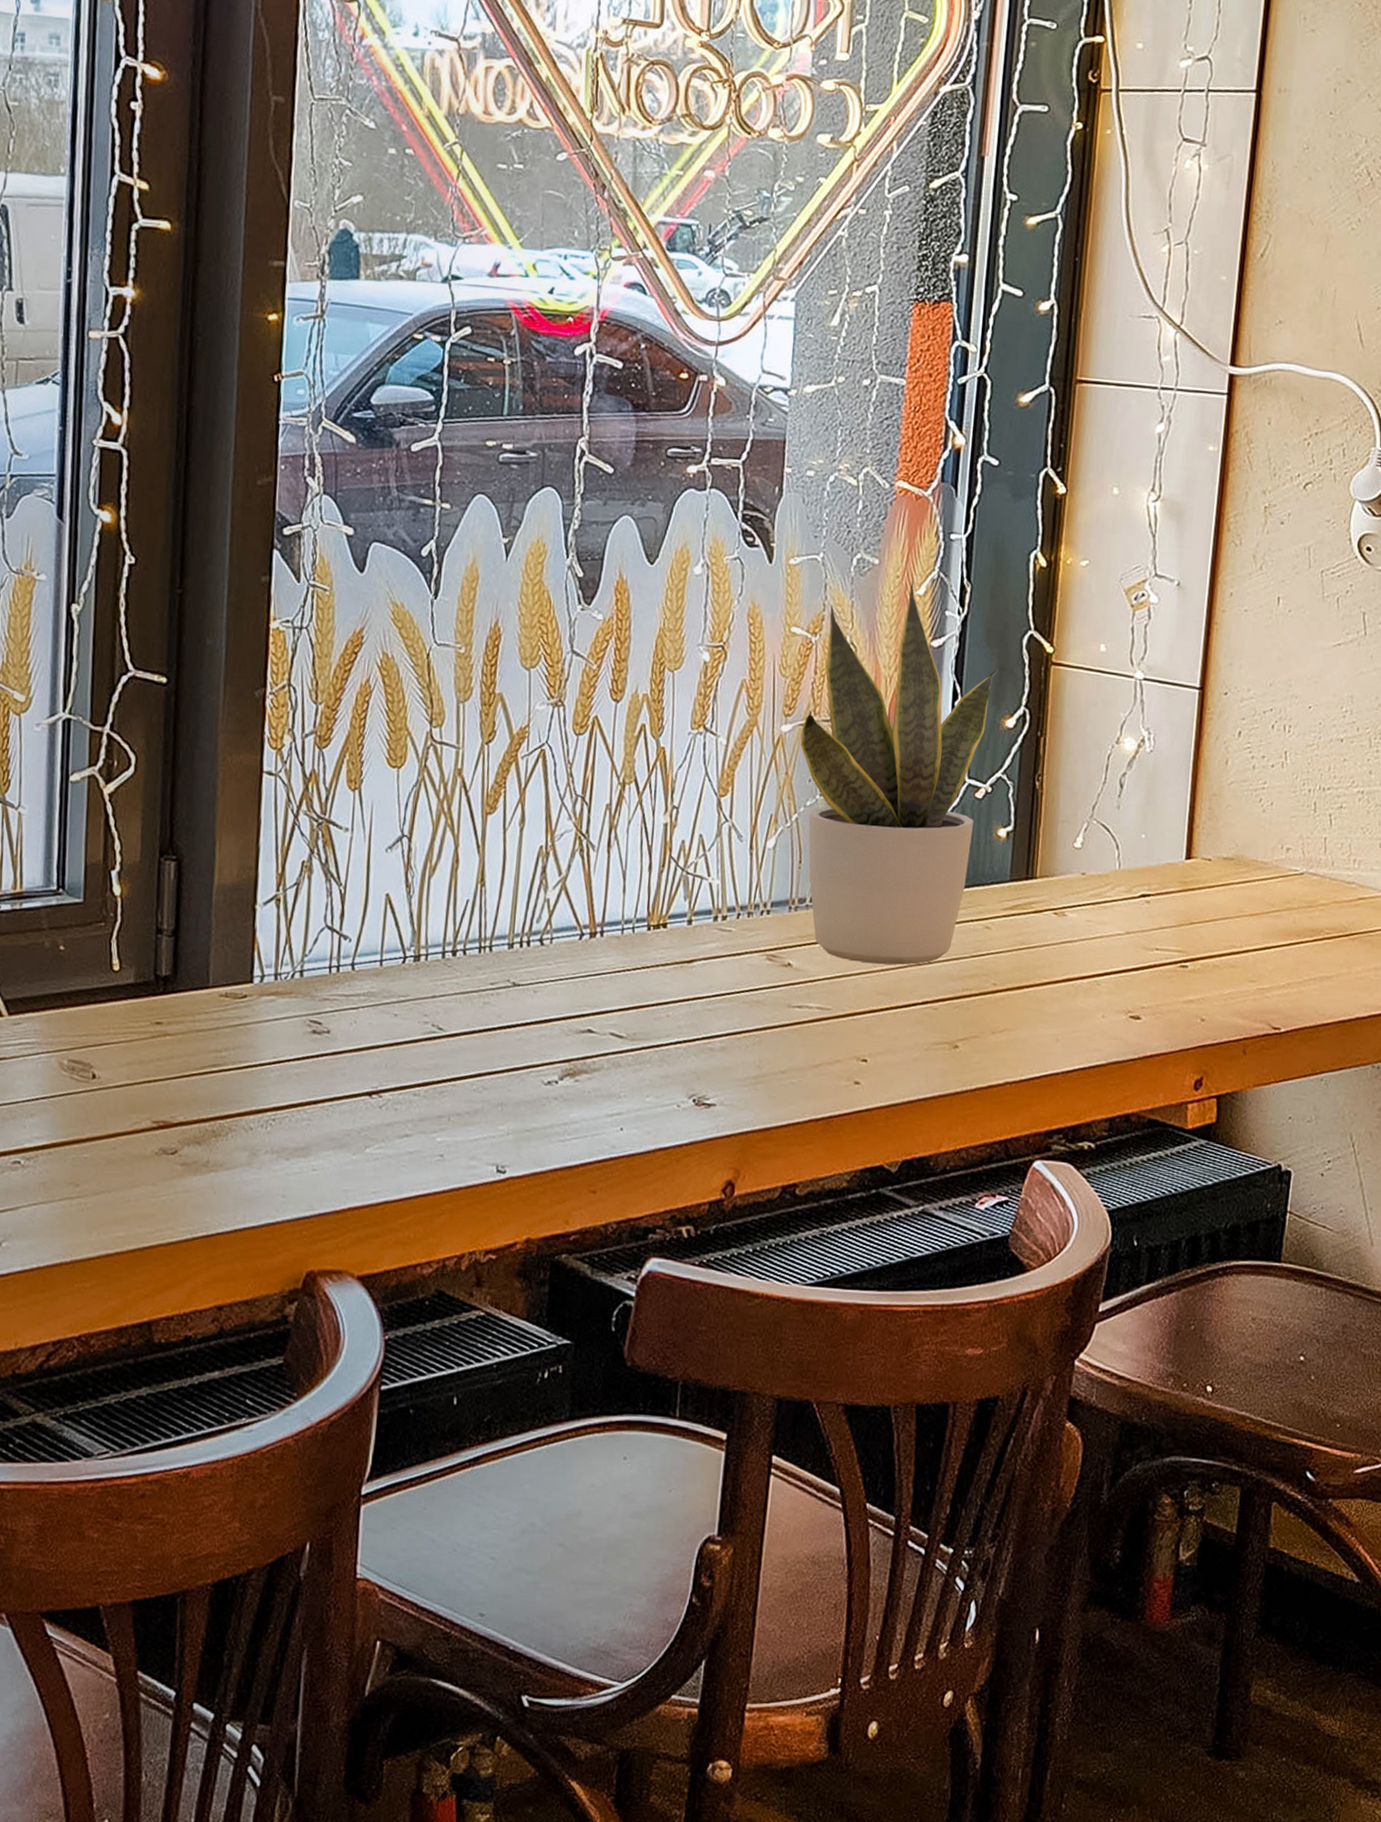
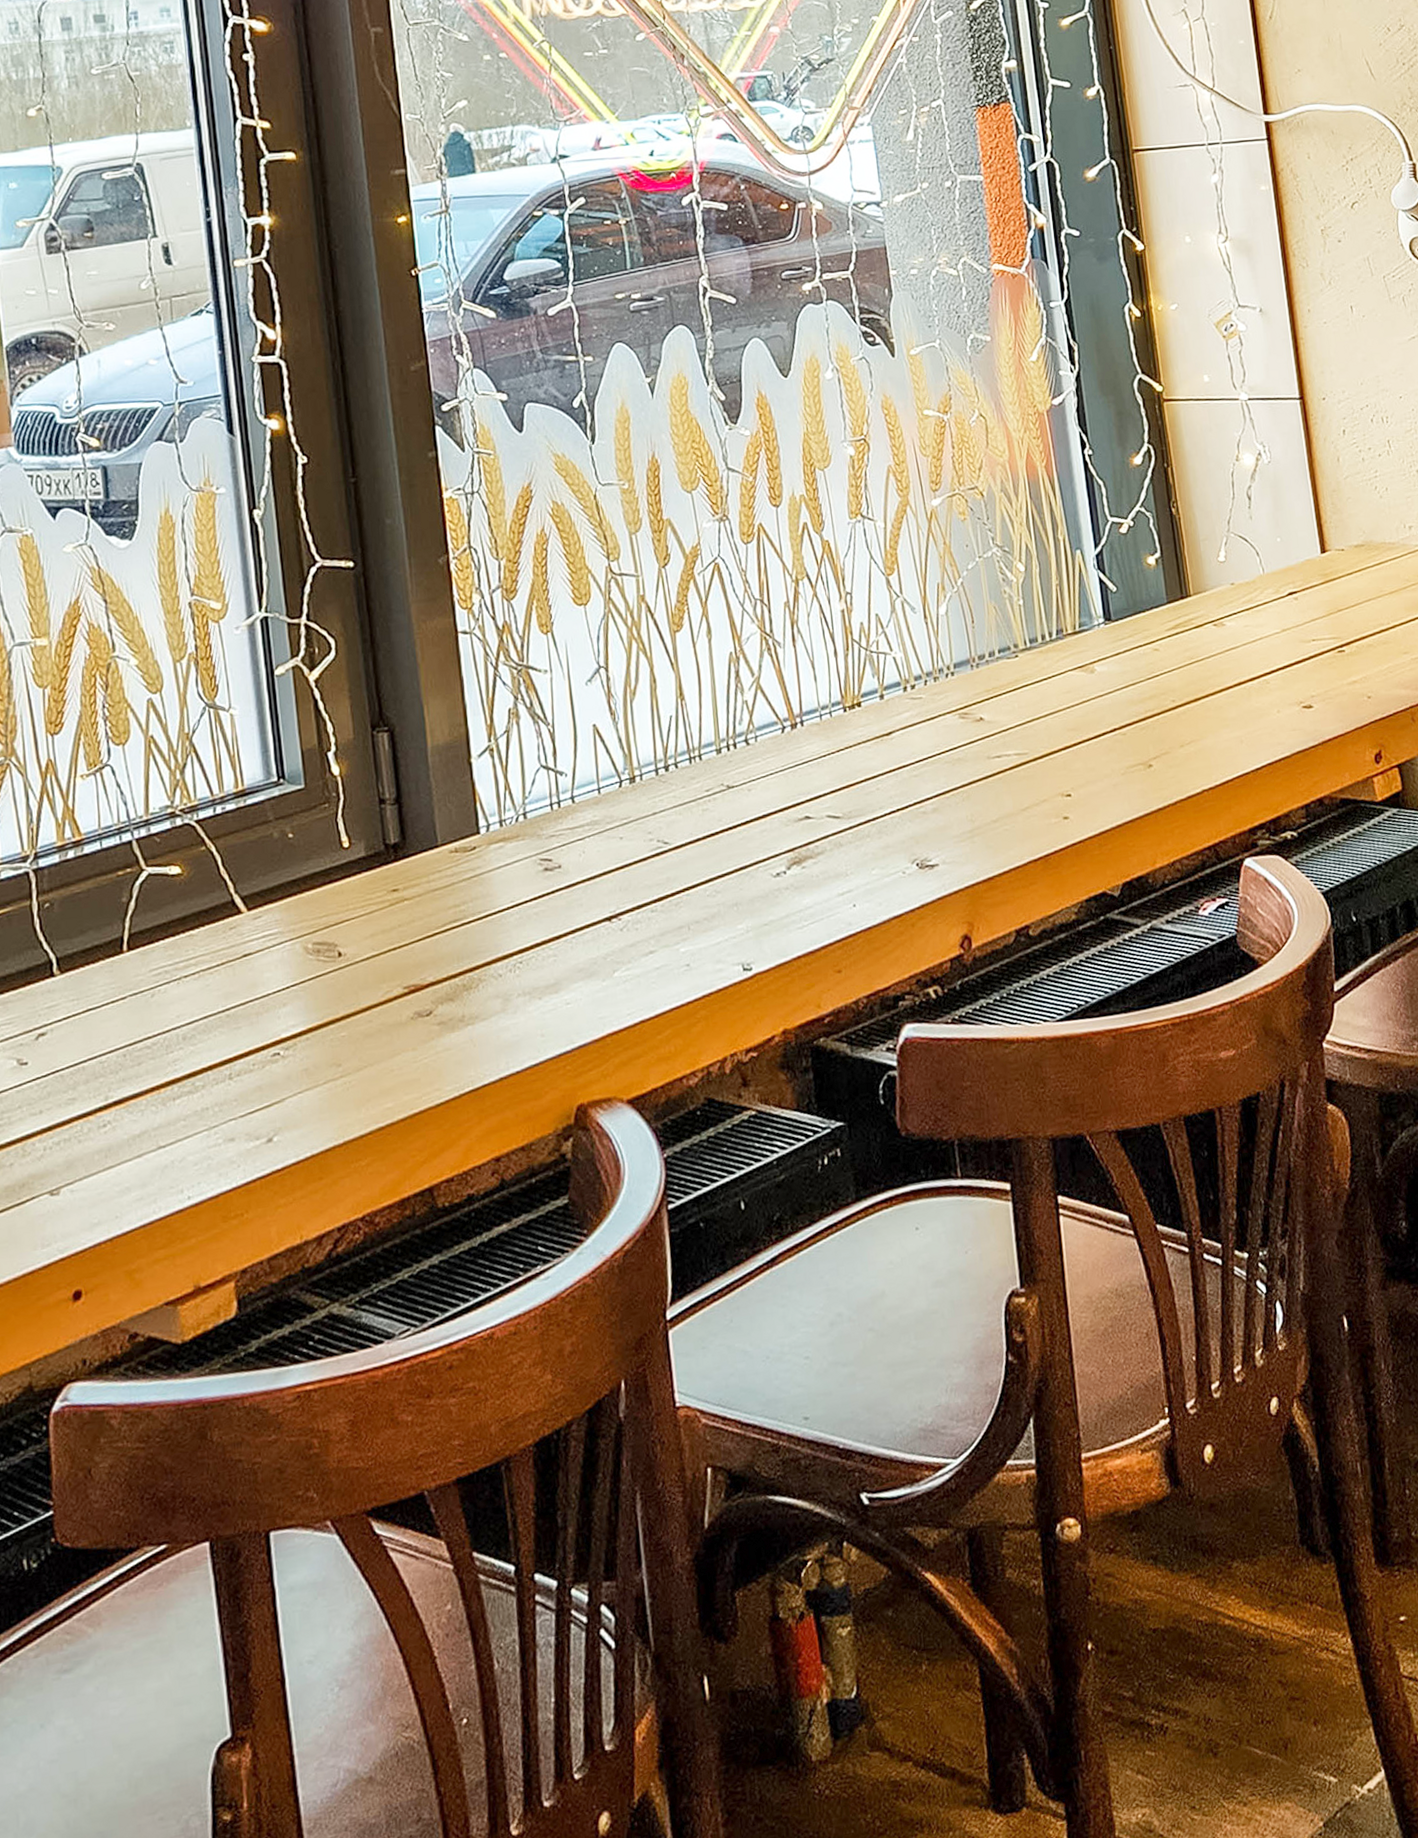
potted plant: present [800,579,998,965] -> none [950,348,1128,705]

